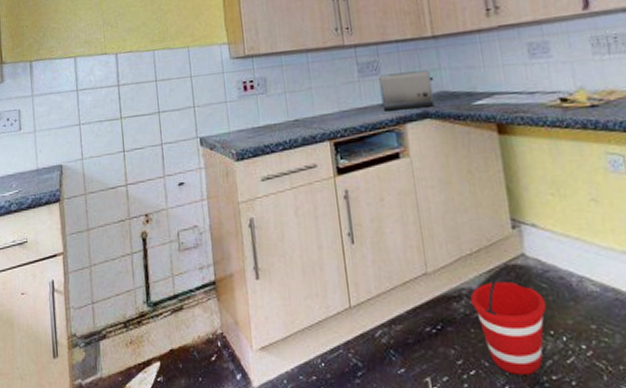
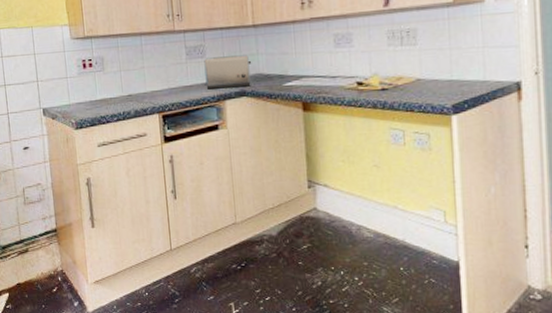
bucket: present [470,266,546,375] -> none [270,217,330,300]

